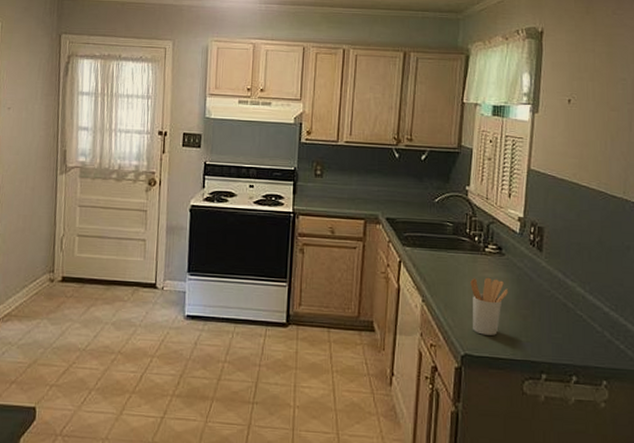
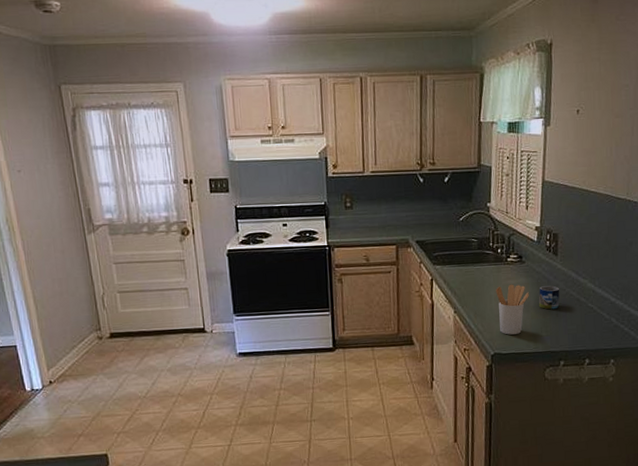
mug: none [518,284,544,312] -> present [538,285,560,310]

